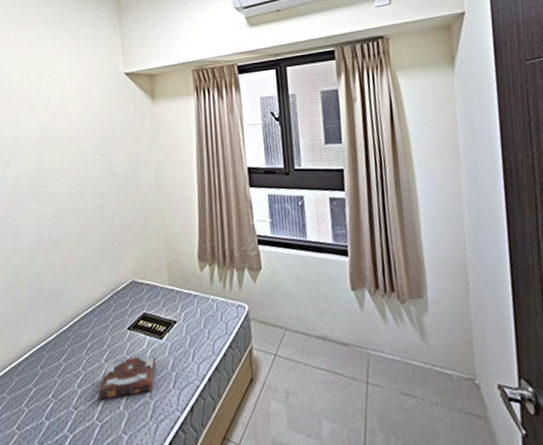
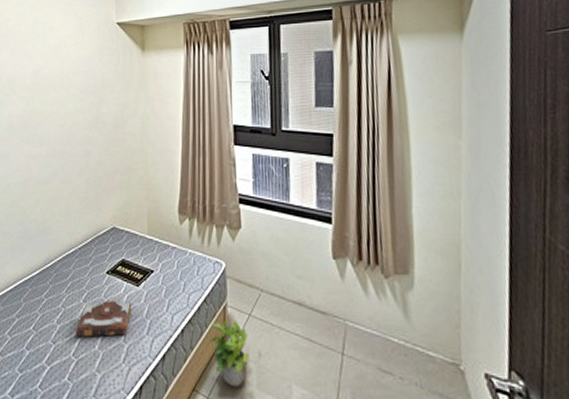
potted plant: none [238,361,278,431] -> present [211,319,250,388]

